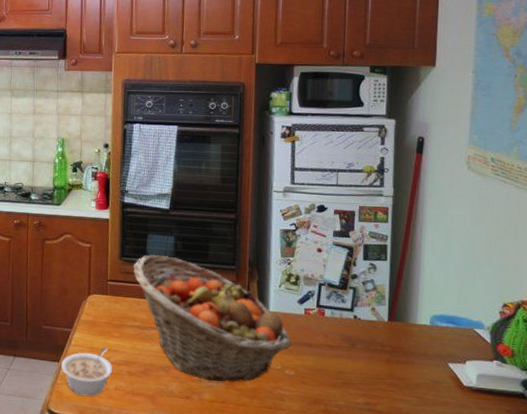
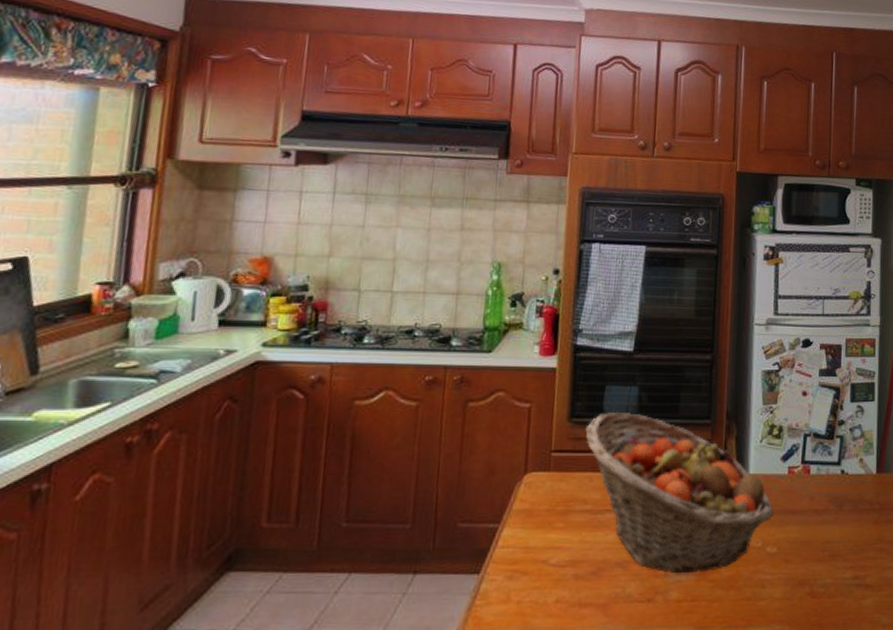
legume: present [60,347,113,397] -> none [481,545,554,619]

